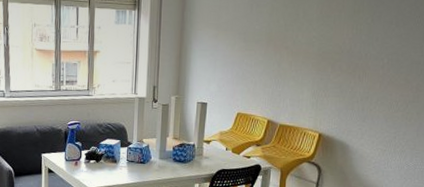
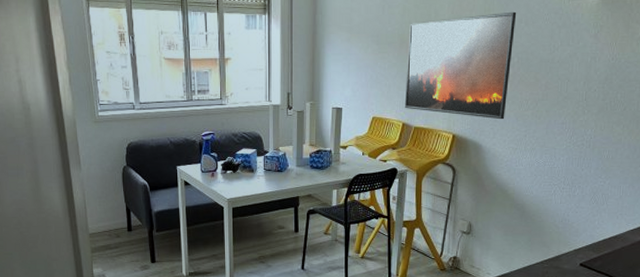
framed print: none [270,13,387,121] -> present [404,11,517,120]

